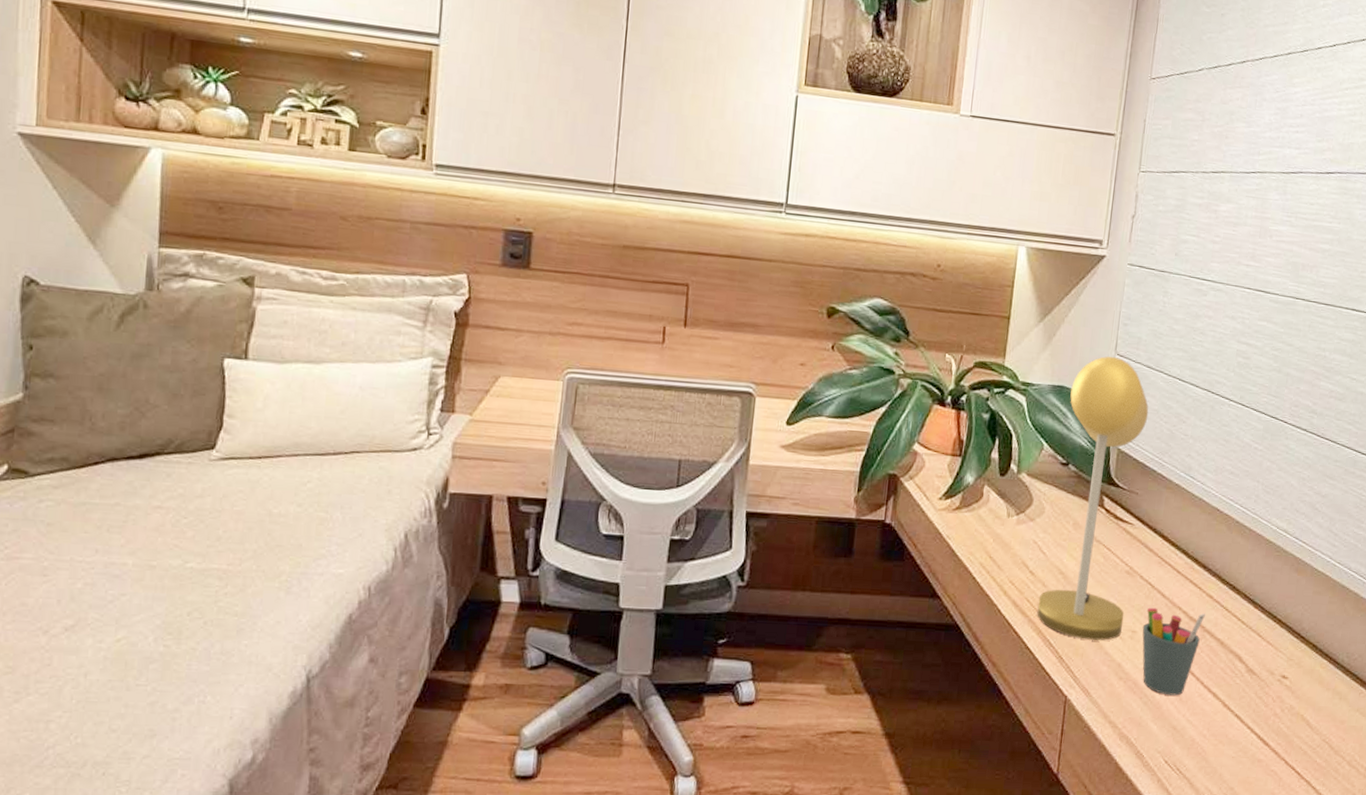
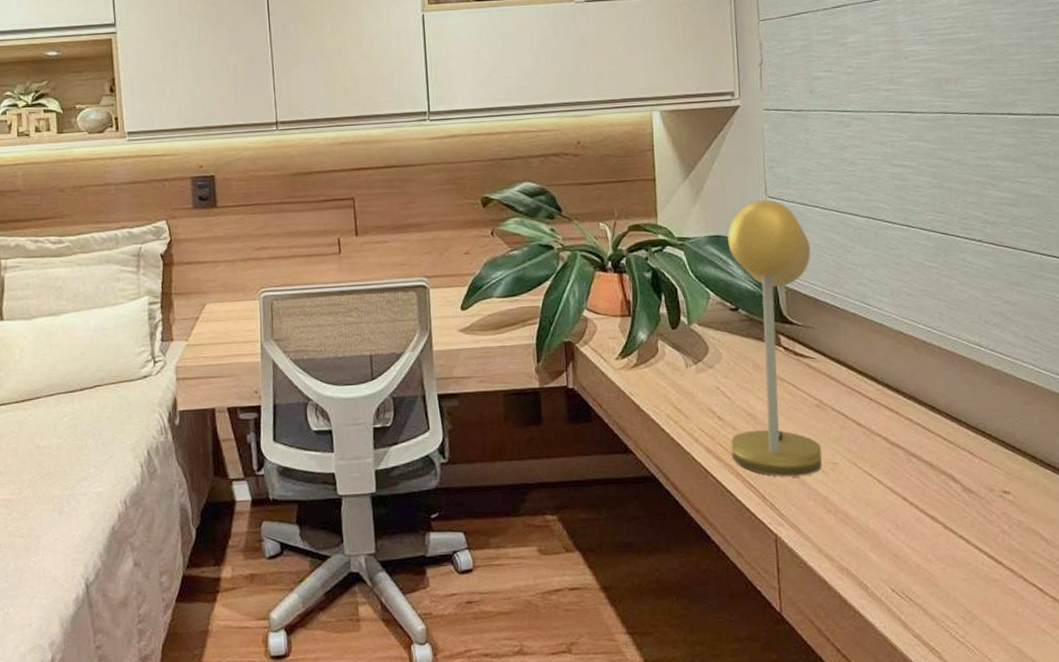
pen holder: present [1142,607,1205,696] -> none [843,437,908,523]

